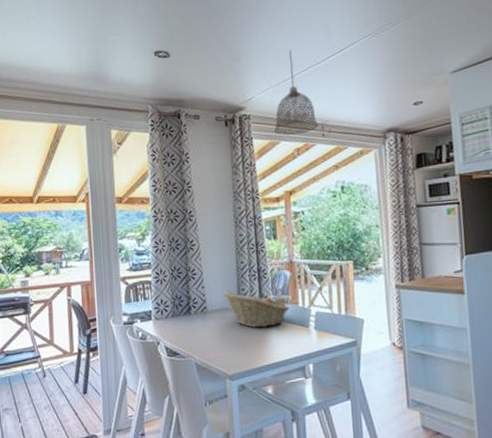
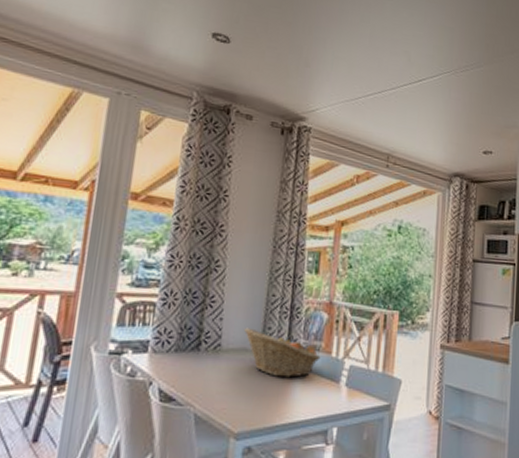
pendant lamp: present [274,49,318,135] -> none [334,67,384,161]

